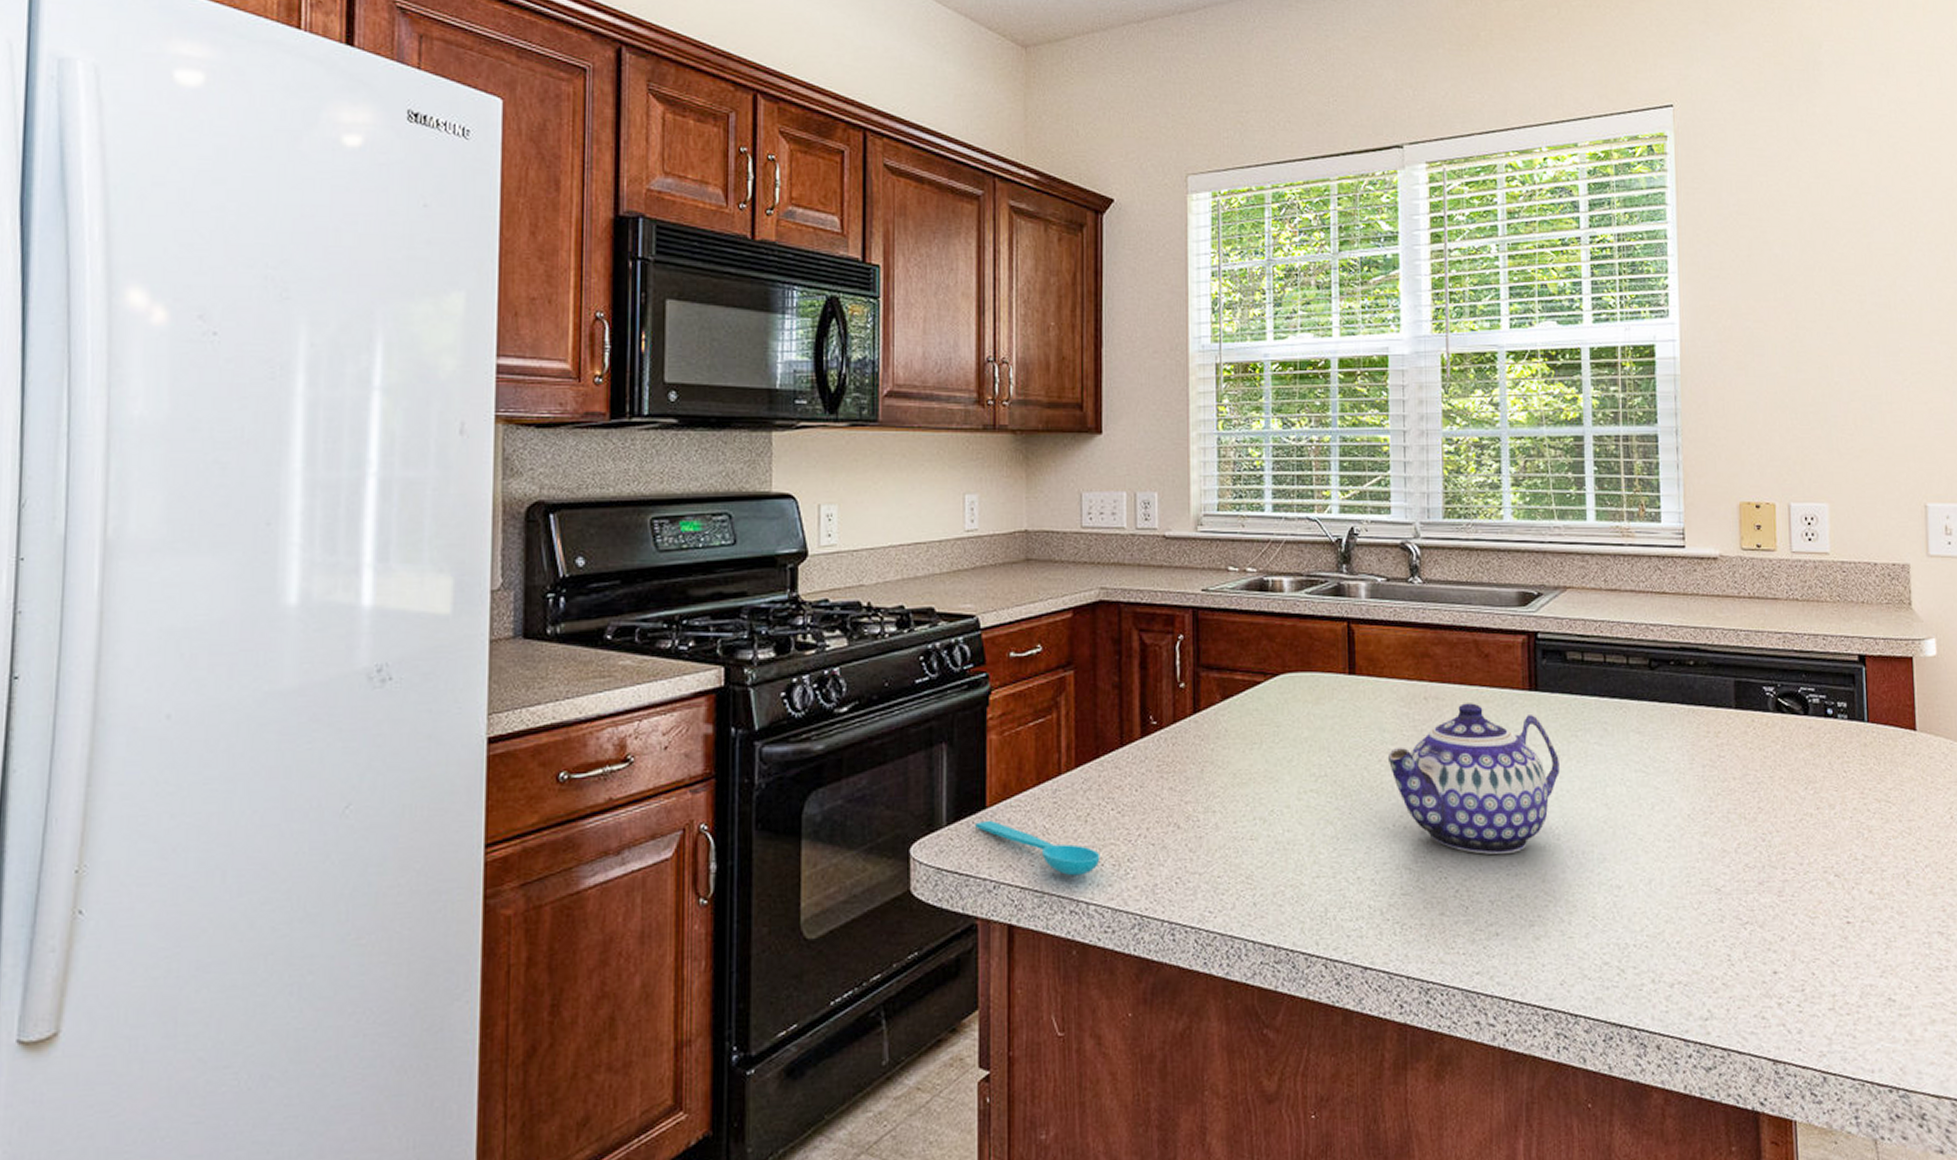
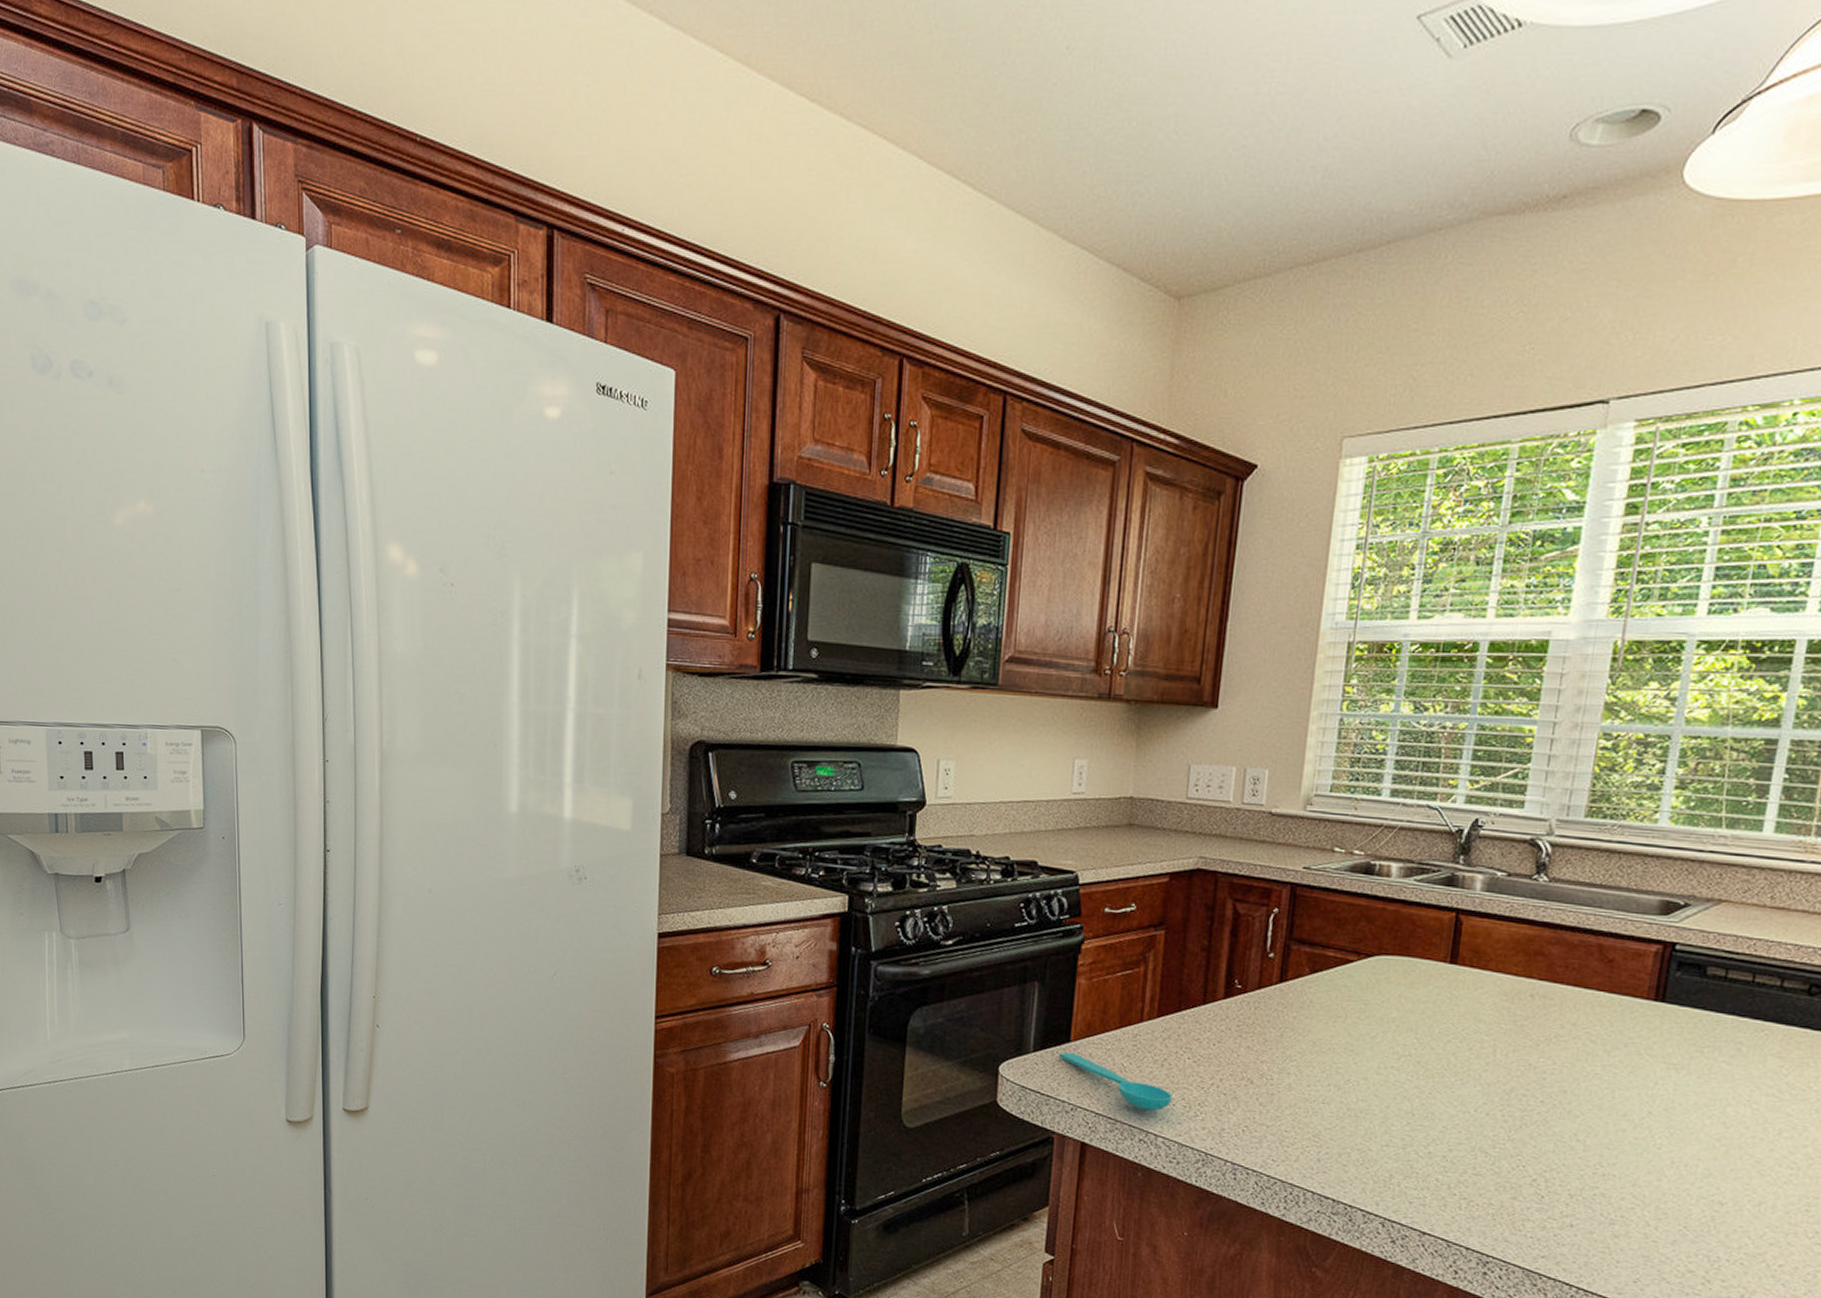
teapot: present [1387,703,1560,854] -> none [1479,1005,1677,1154]

